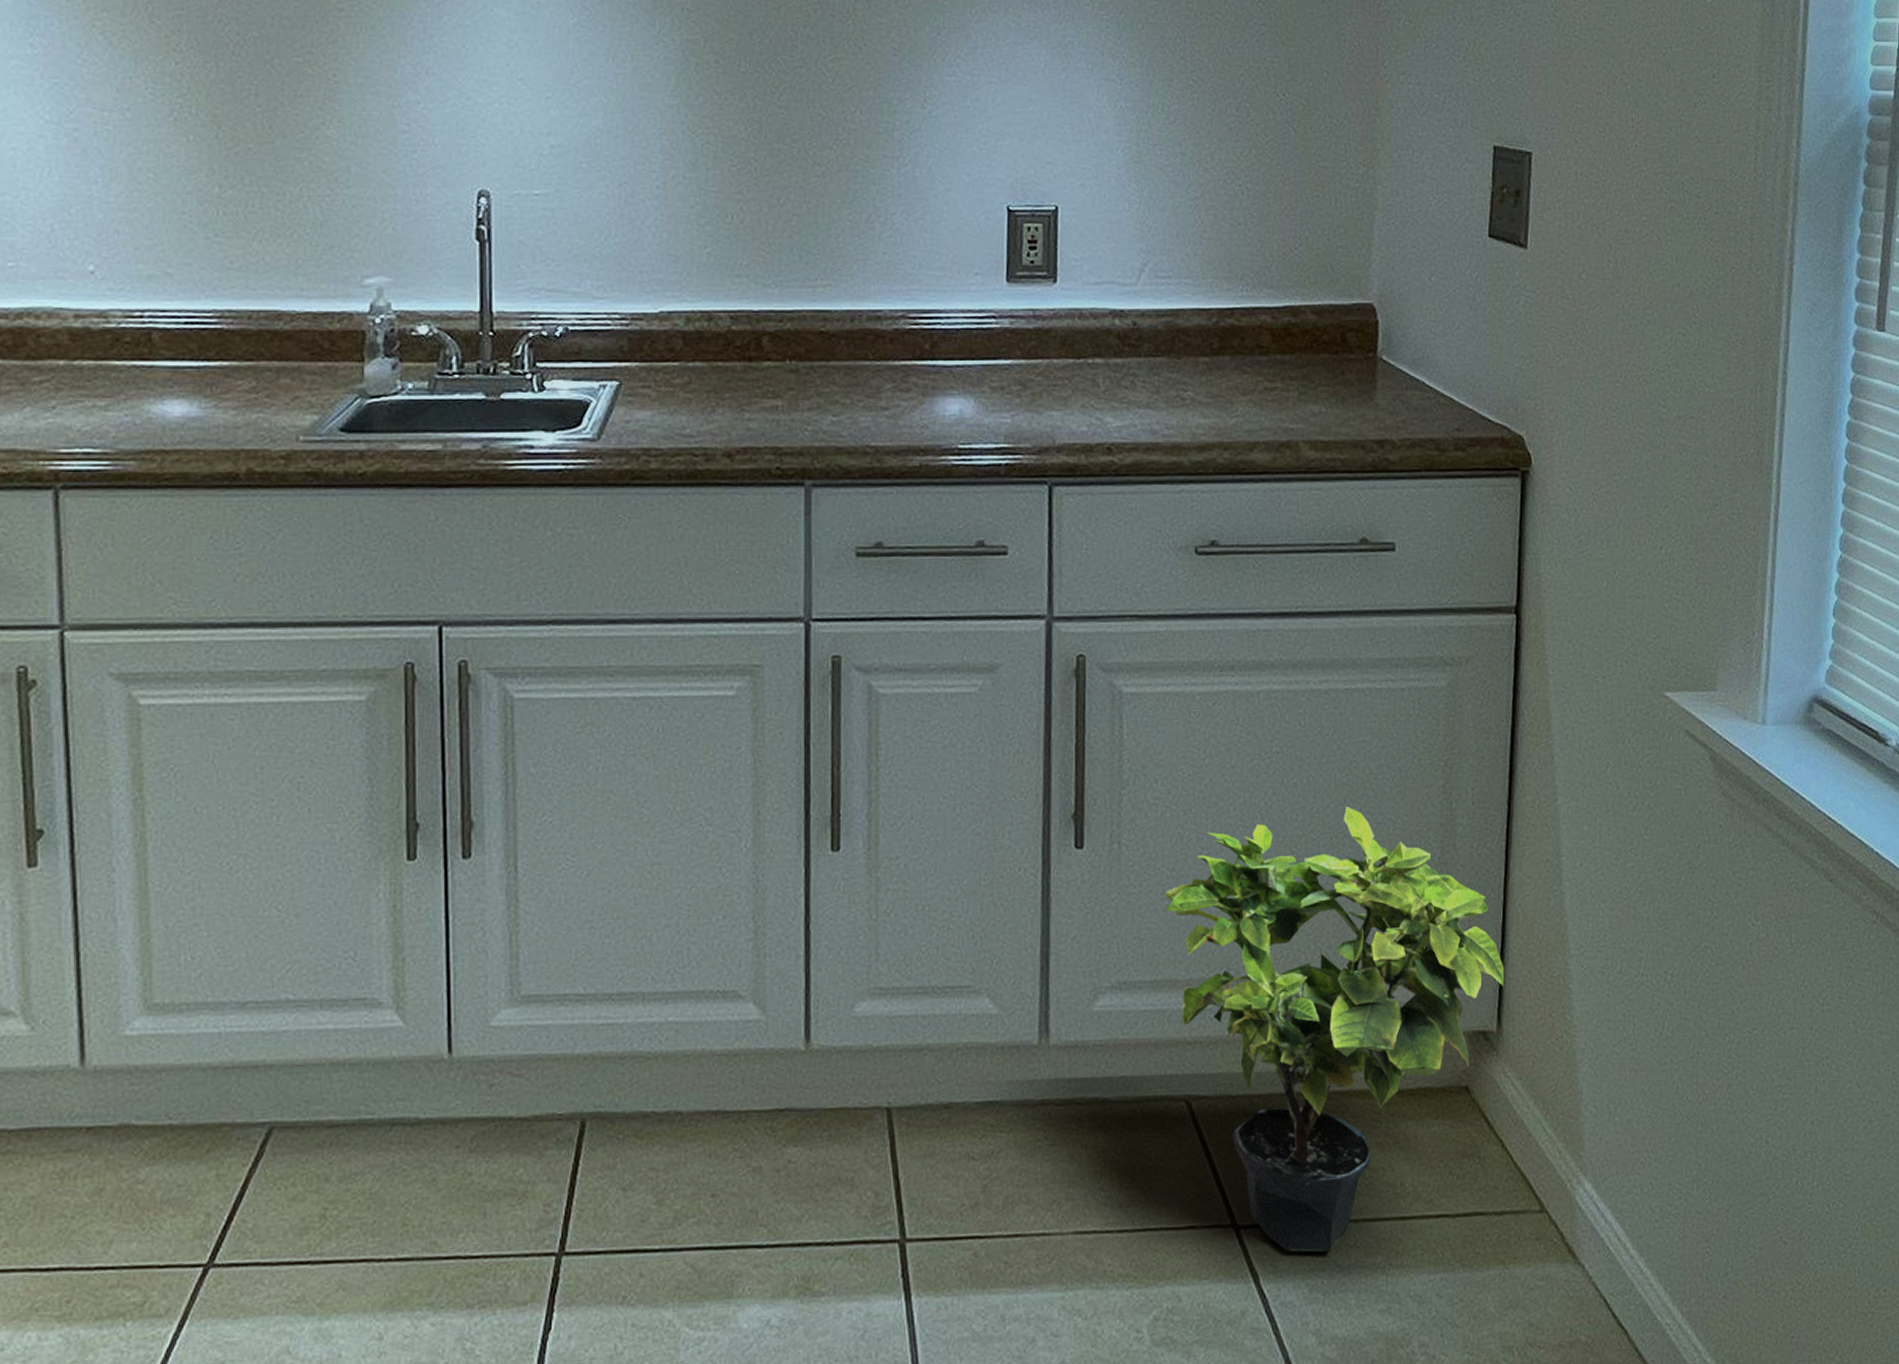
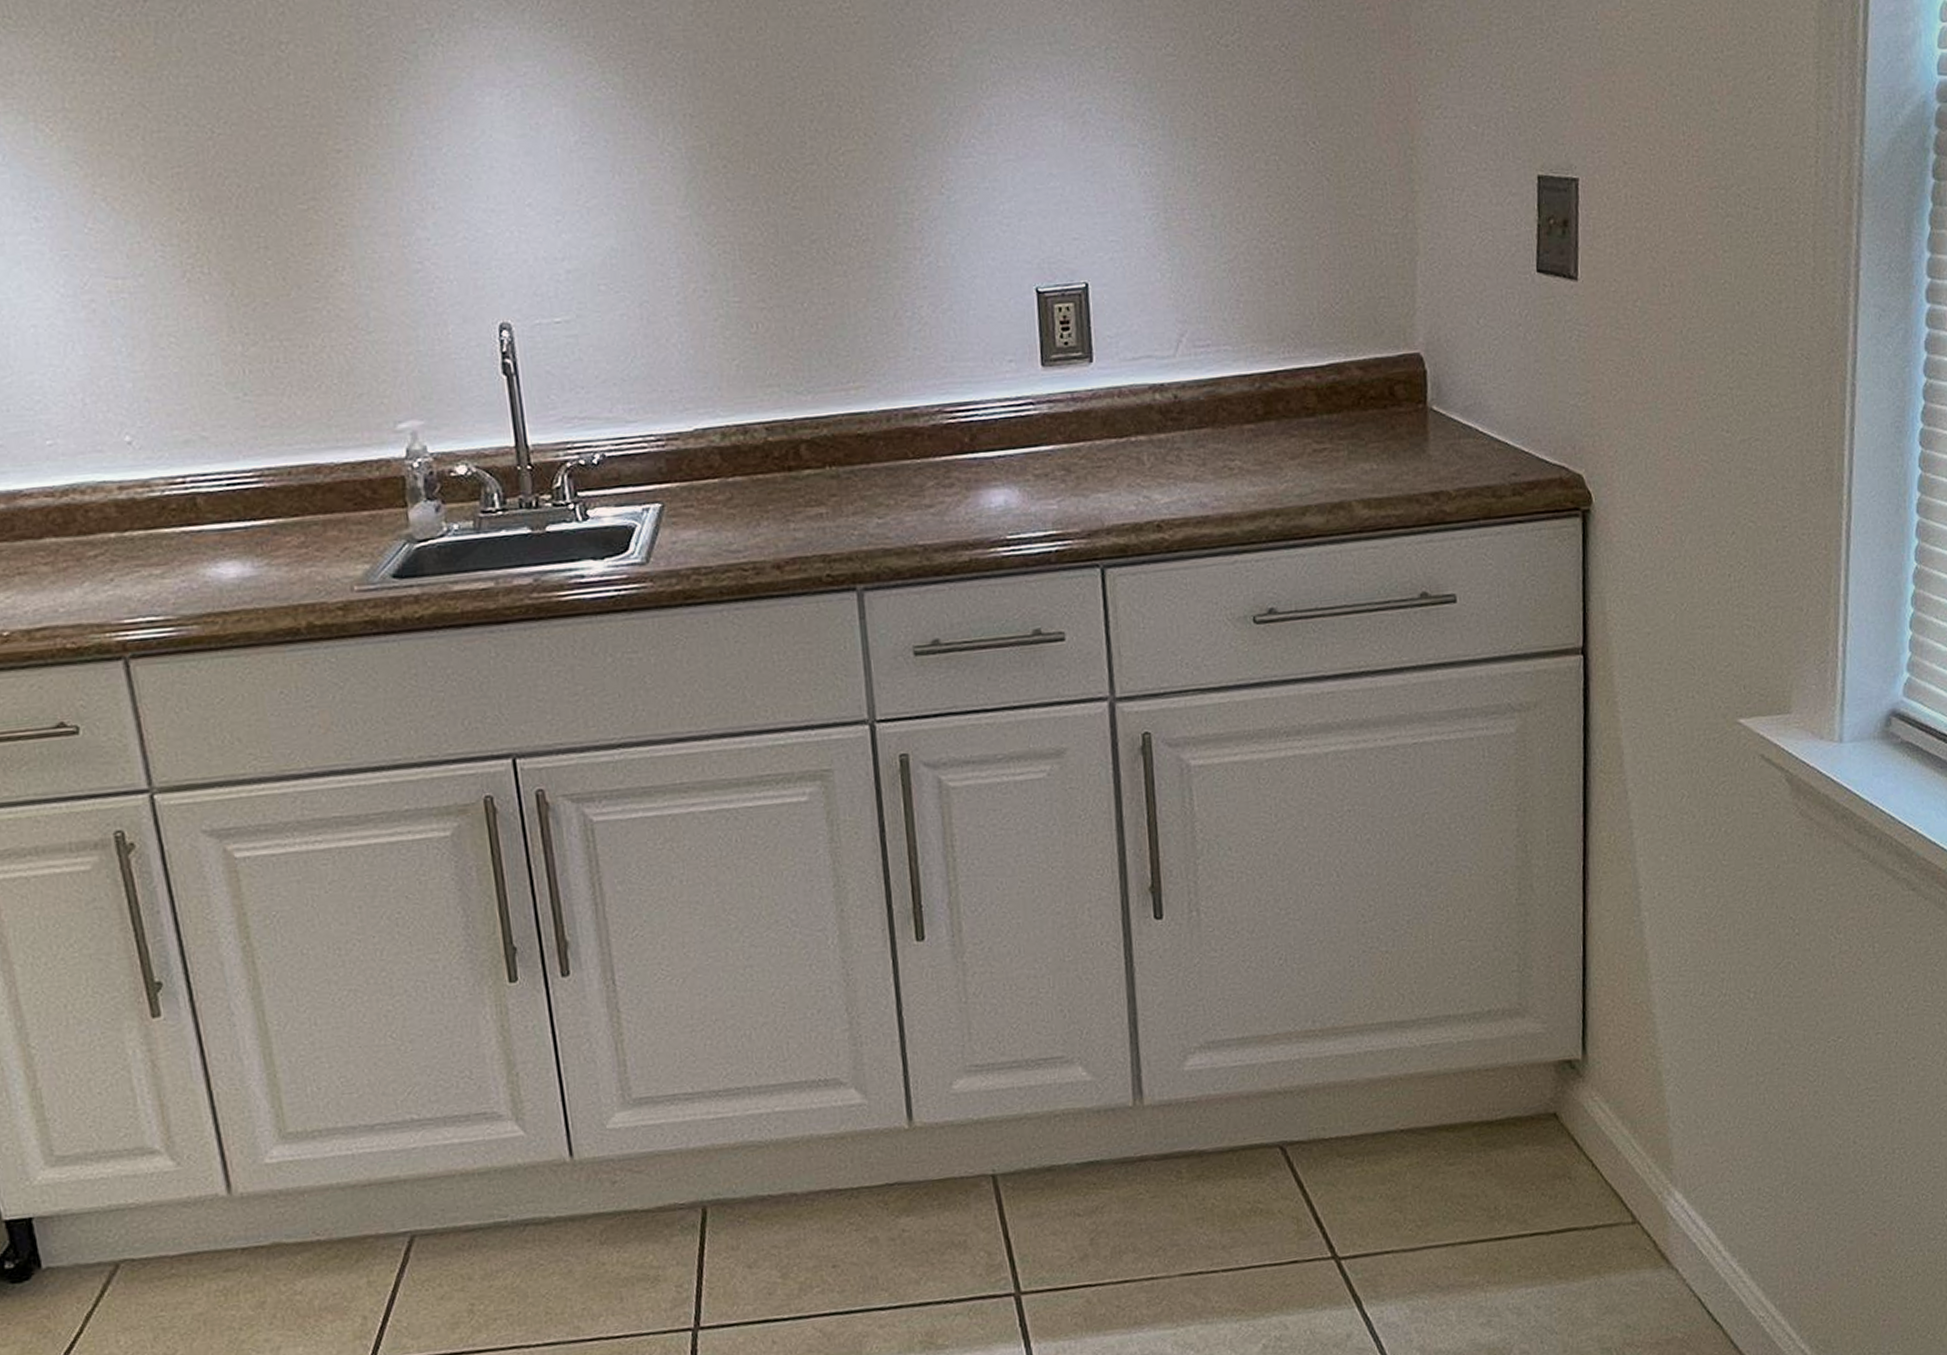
potted plant: present [1165,806,1505,1252] -> none [1246,857,1588,1277]

